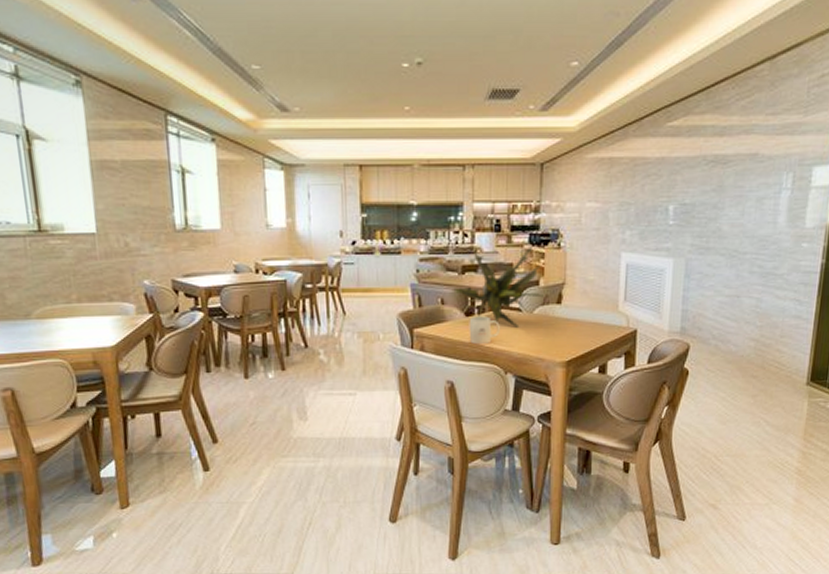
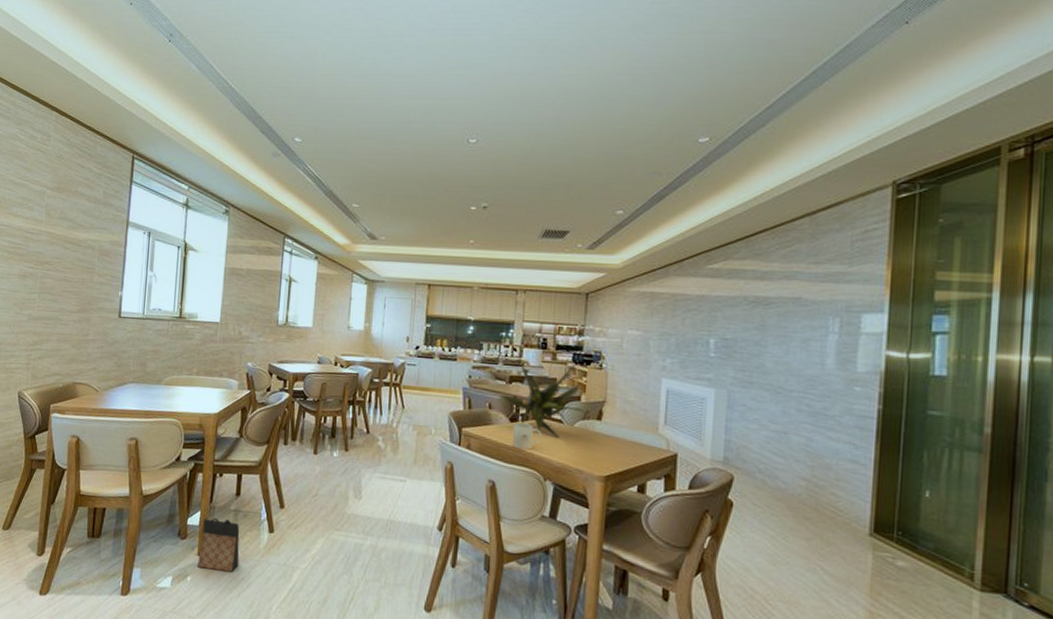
bag: none [120,464,173,522] -> present [198,518,240,572]

